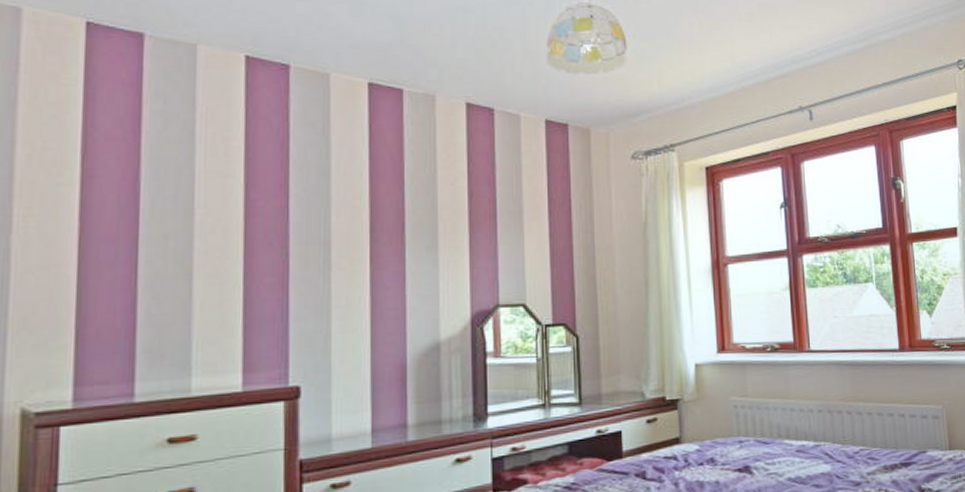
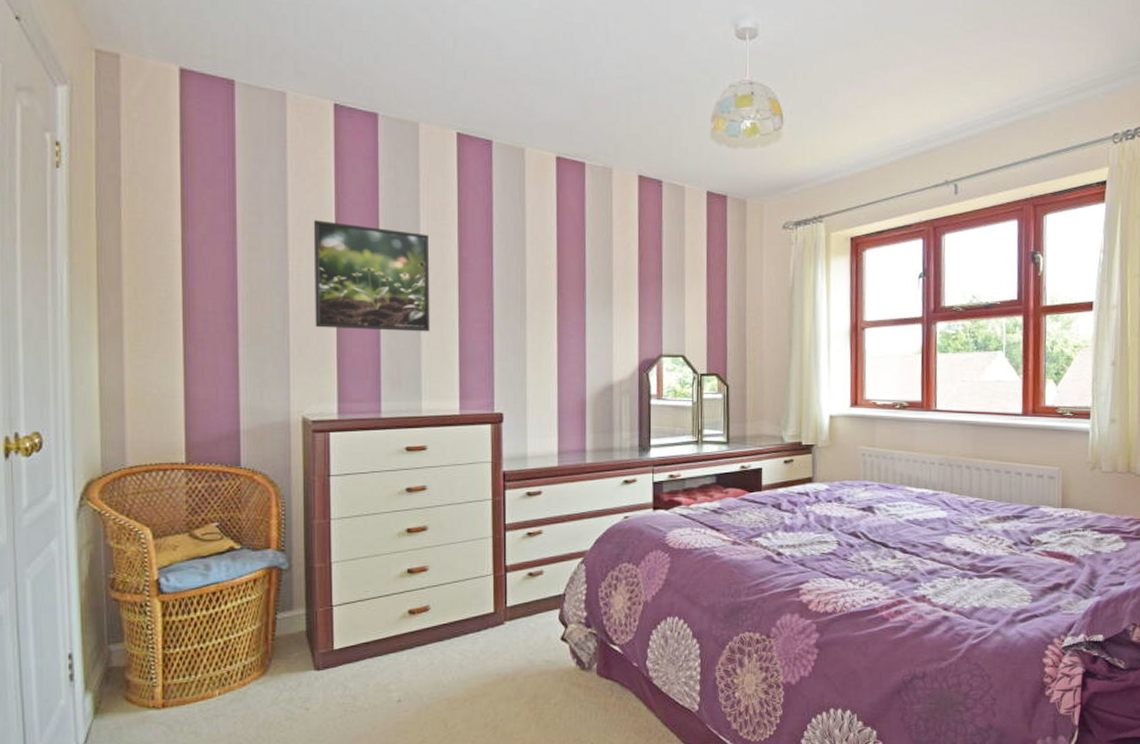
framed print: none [46,159,207,292] -> present [313,220,430,332]

